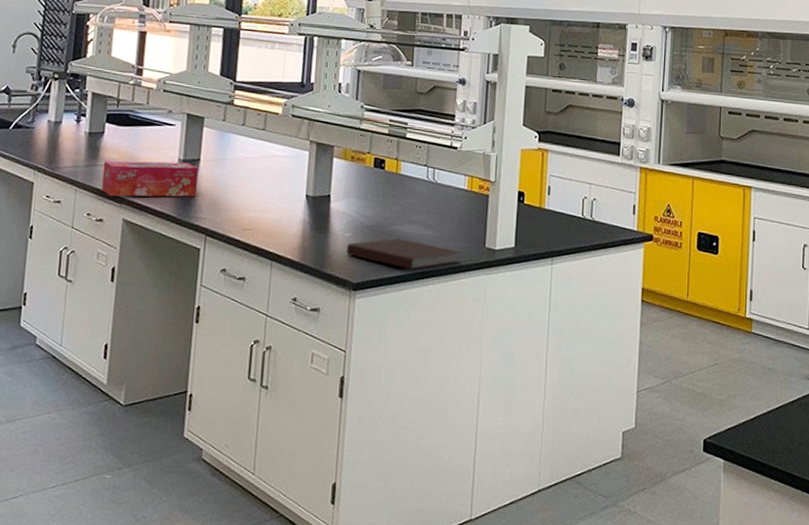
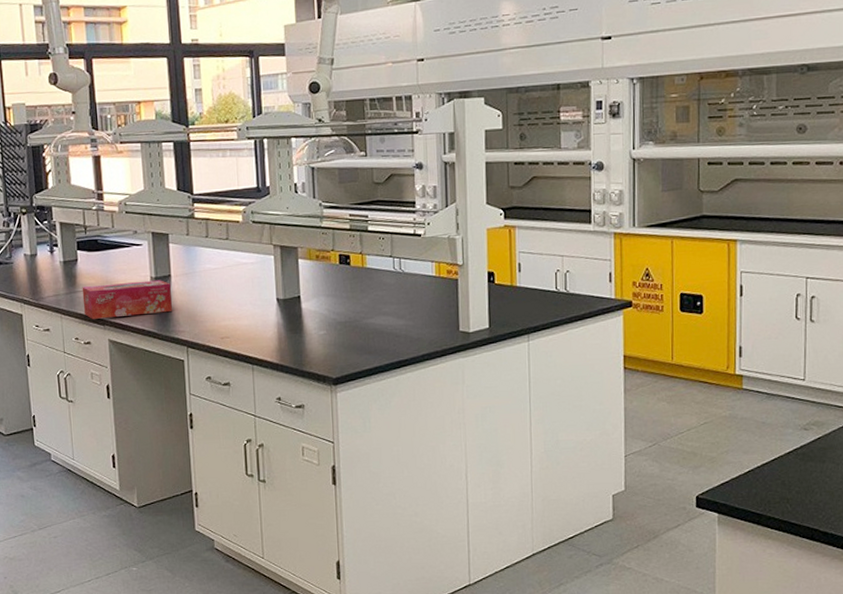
notebook: present [347,238,461,270] -> none [323,331,436,360]

